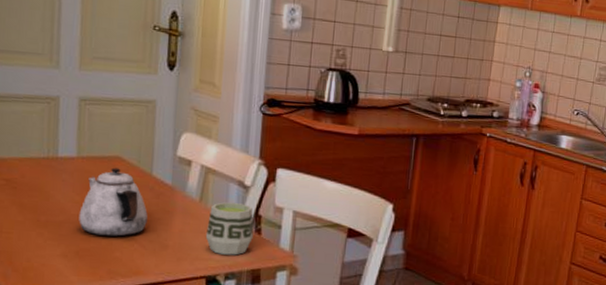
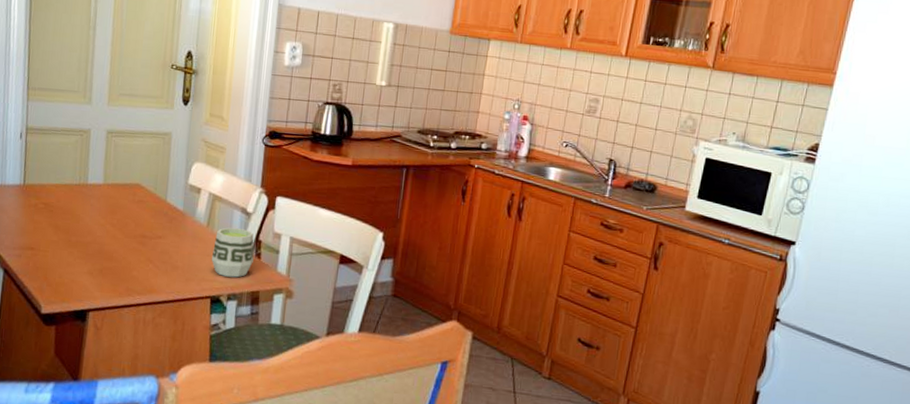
teapot: present [79,167,148,237] -> none [103,194,162,258]

